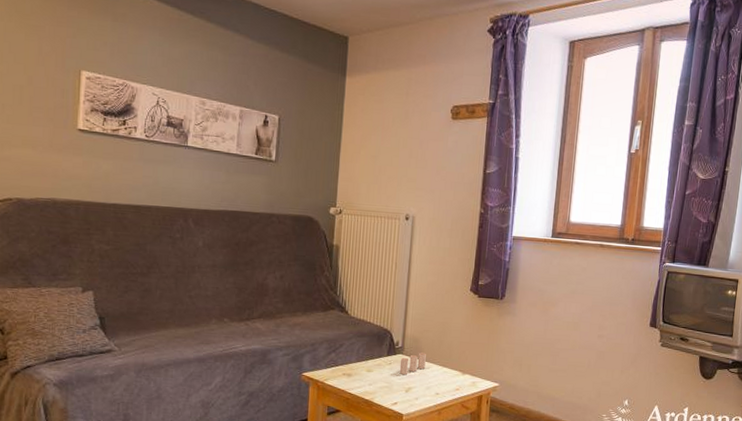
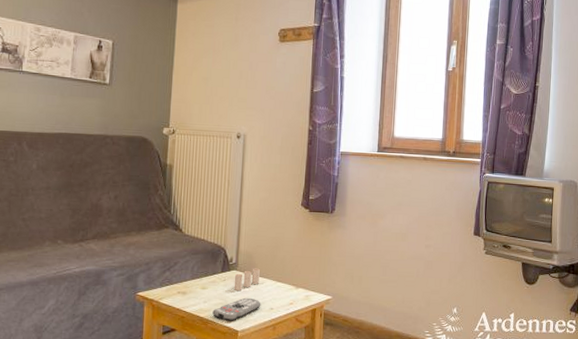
remote control: none [377,381,427,405] -> present [212,297,261,321]

